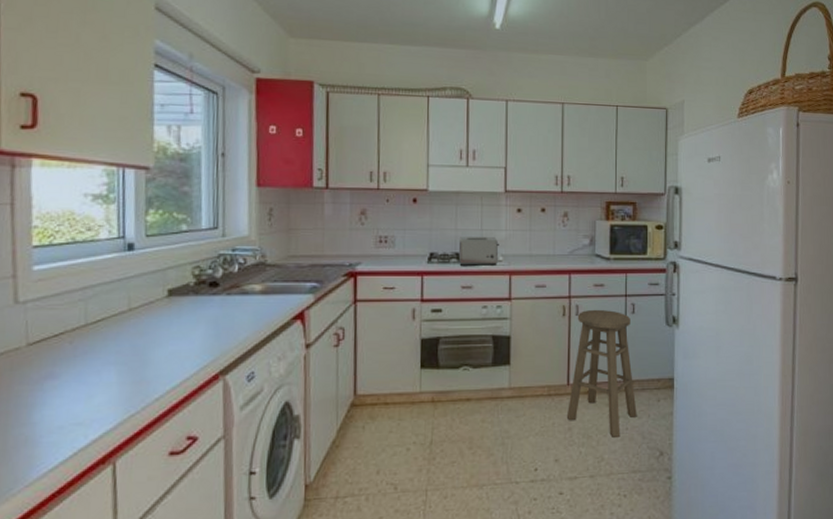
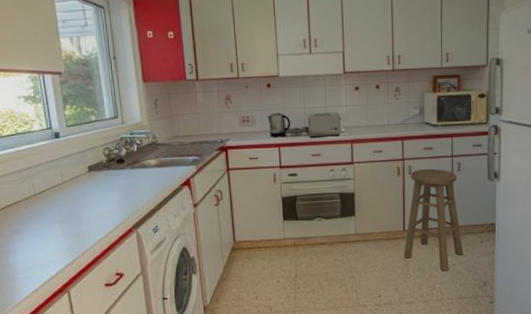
kettle: none [410,233,439,264] -> present [267,112,291,138]

